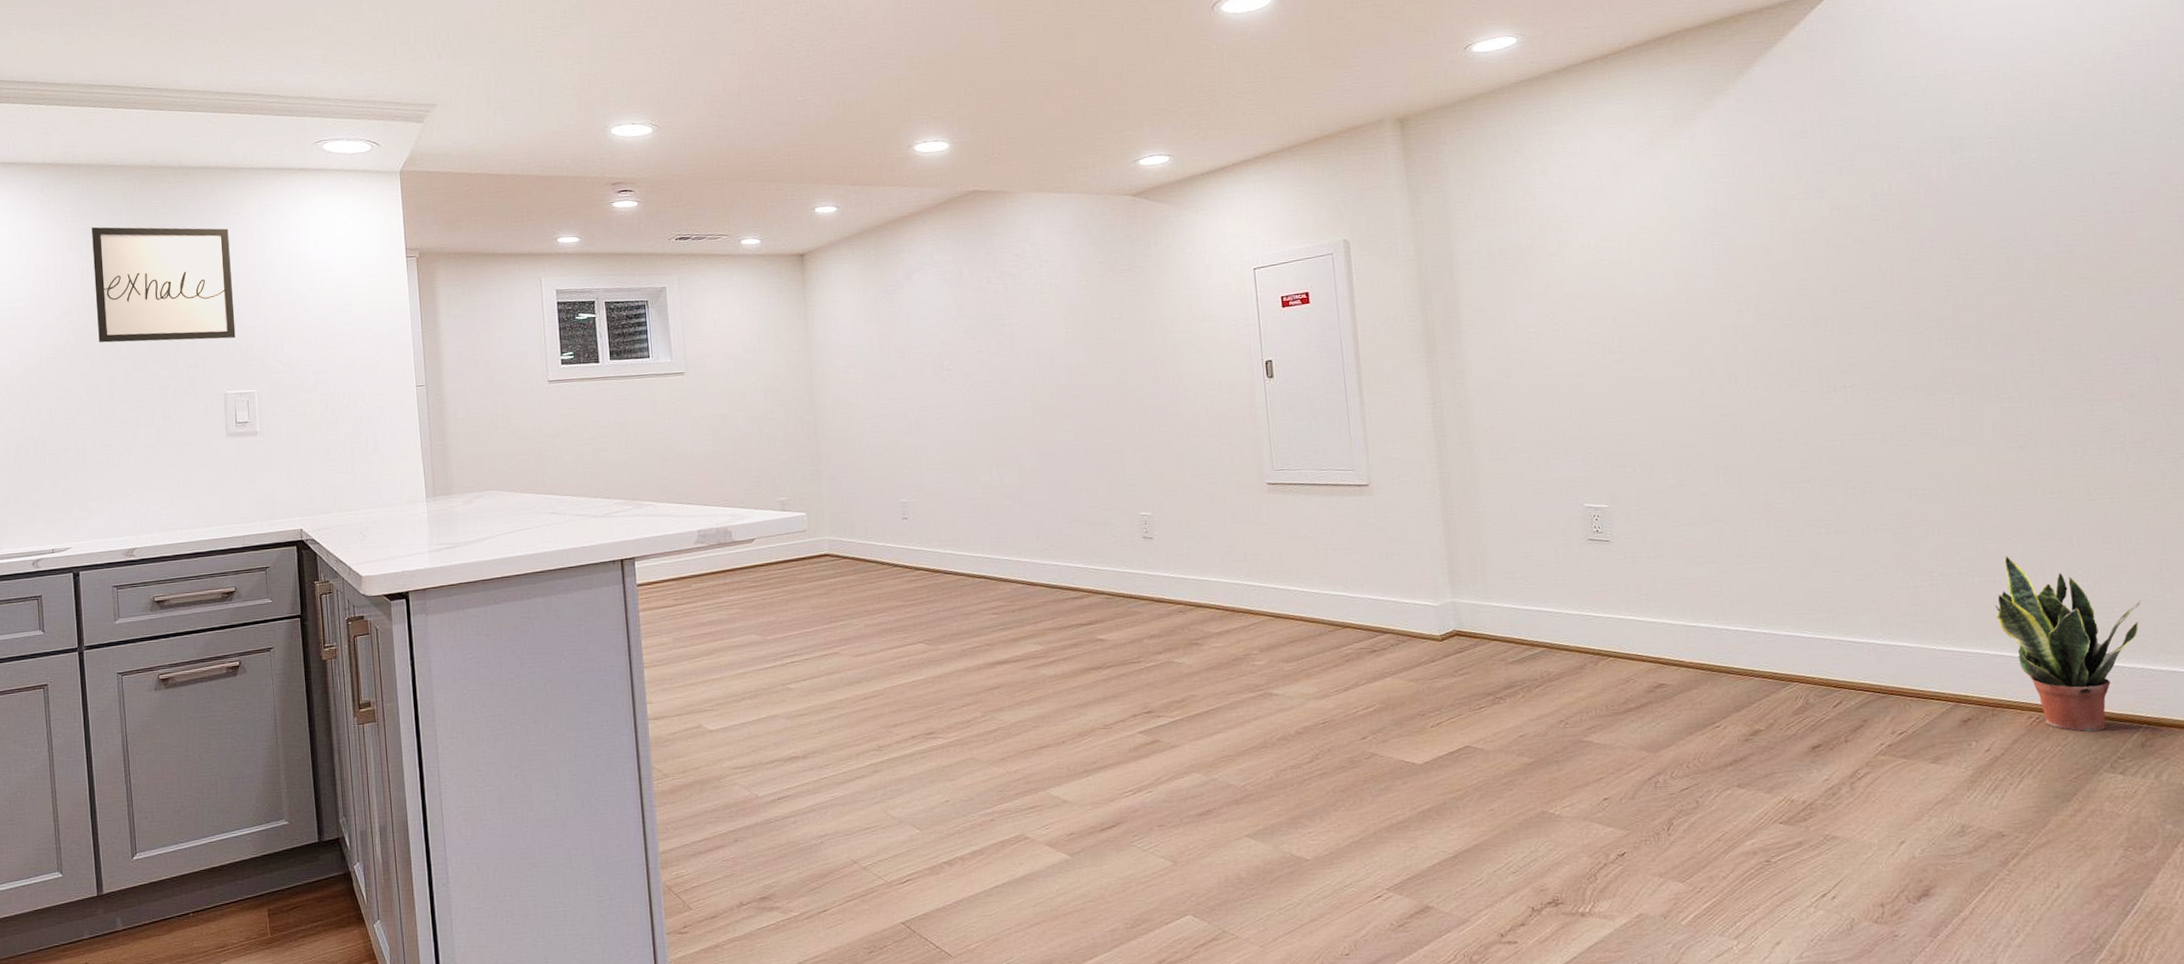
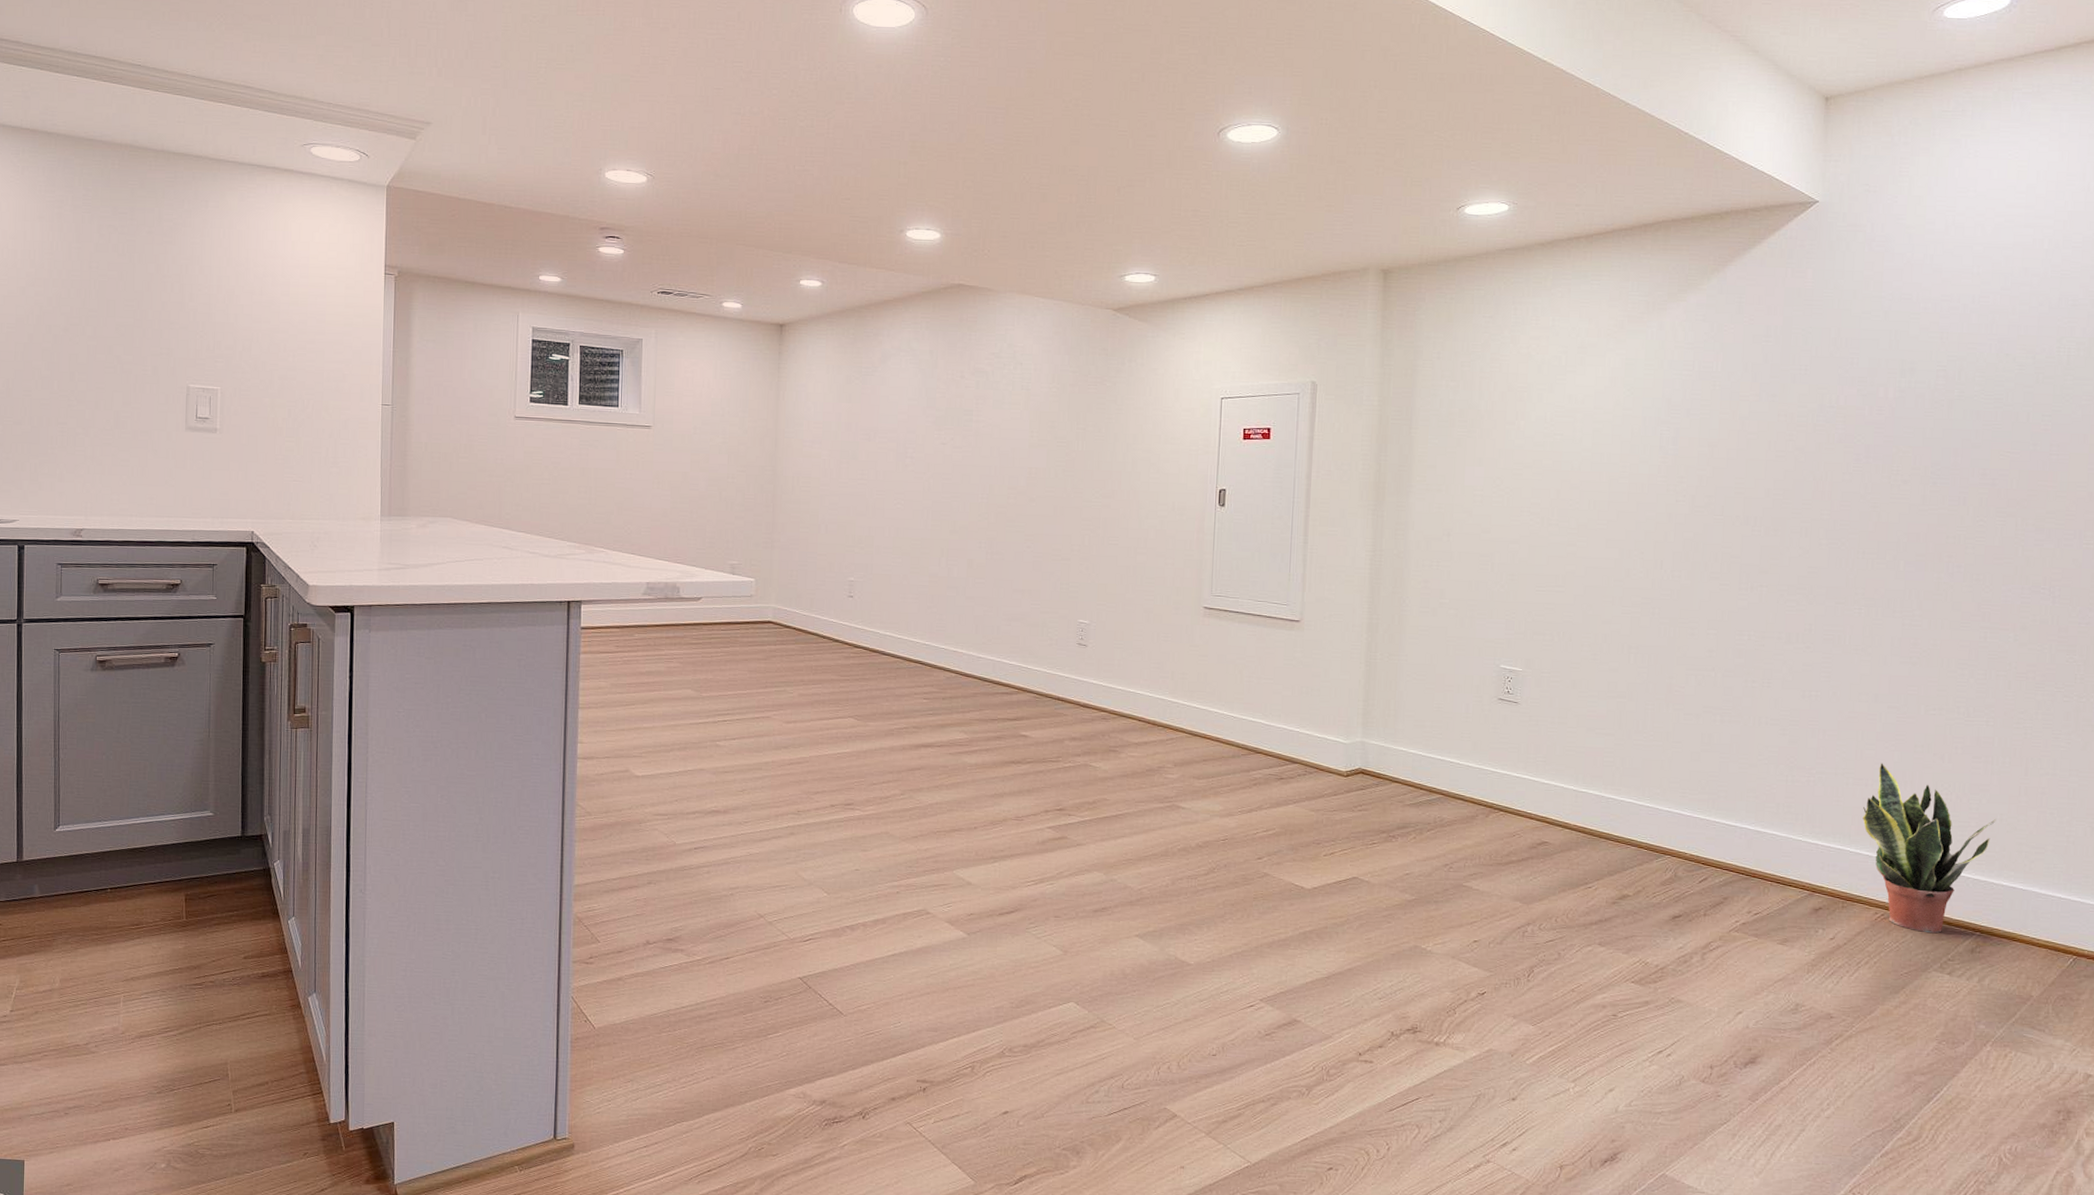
wall art: present [92,227,236,343] -> none [63,200,206,333]

